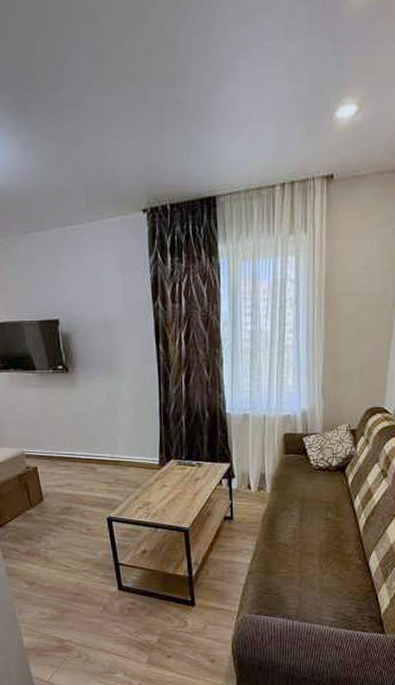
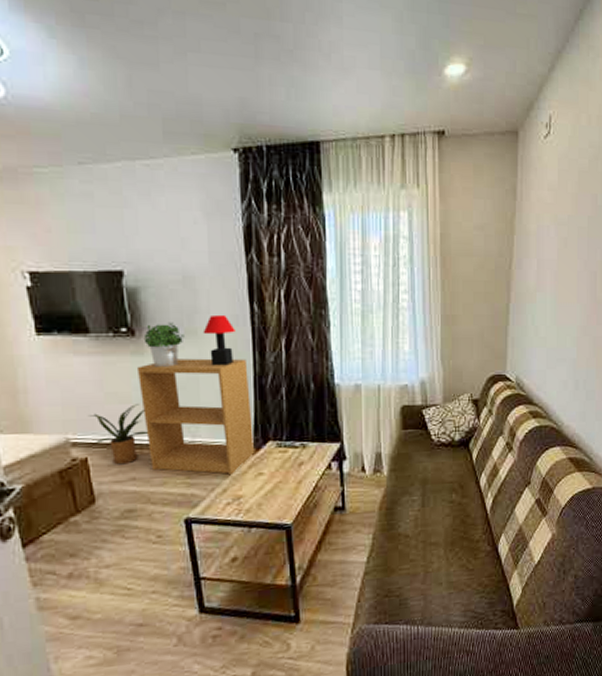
house plant: none [36,426,79,473] -> present [87,404,148,465]
bookshelf: none [71,390,161,486] -> present [138,358,255,476]
potted plant: none [75,361,105,397] -> present [143,322,184,367]
table lamp: none [119,354,145,397] -> present [203,314,235,366]

